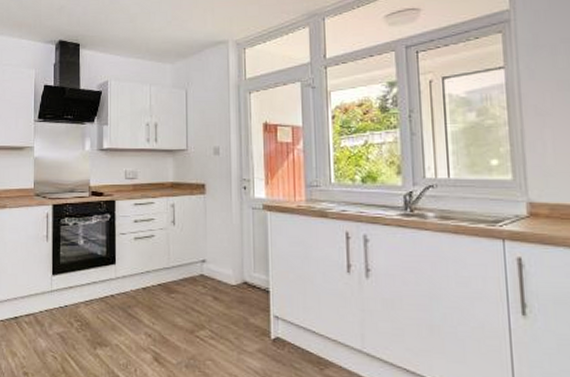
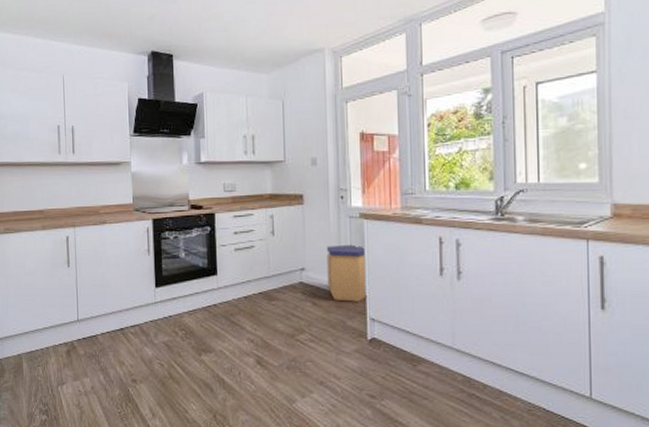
trash can: none [228,237,270,298] -> present [326,244,367,302]

